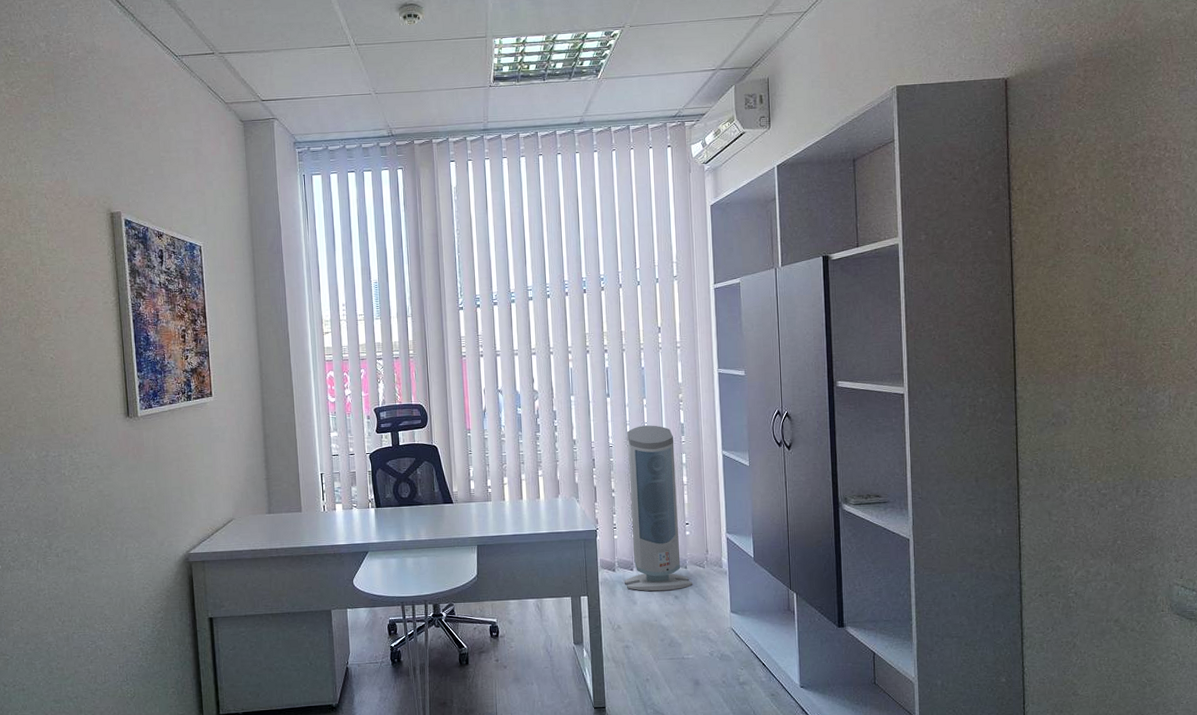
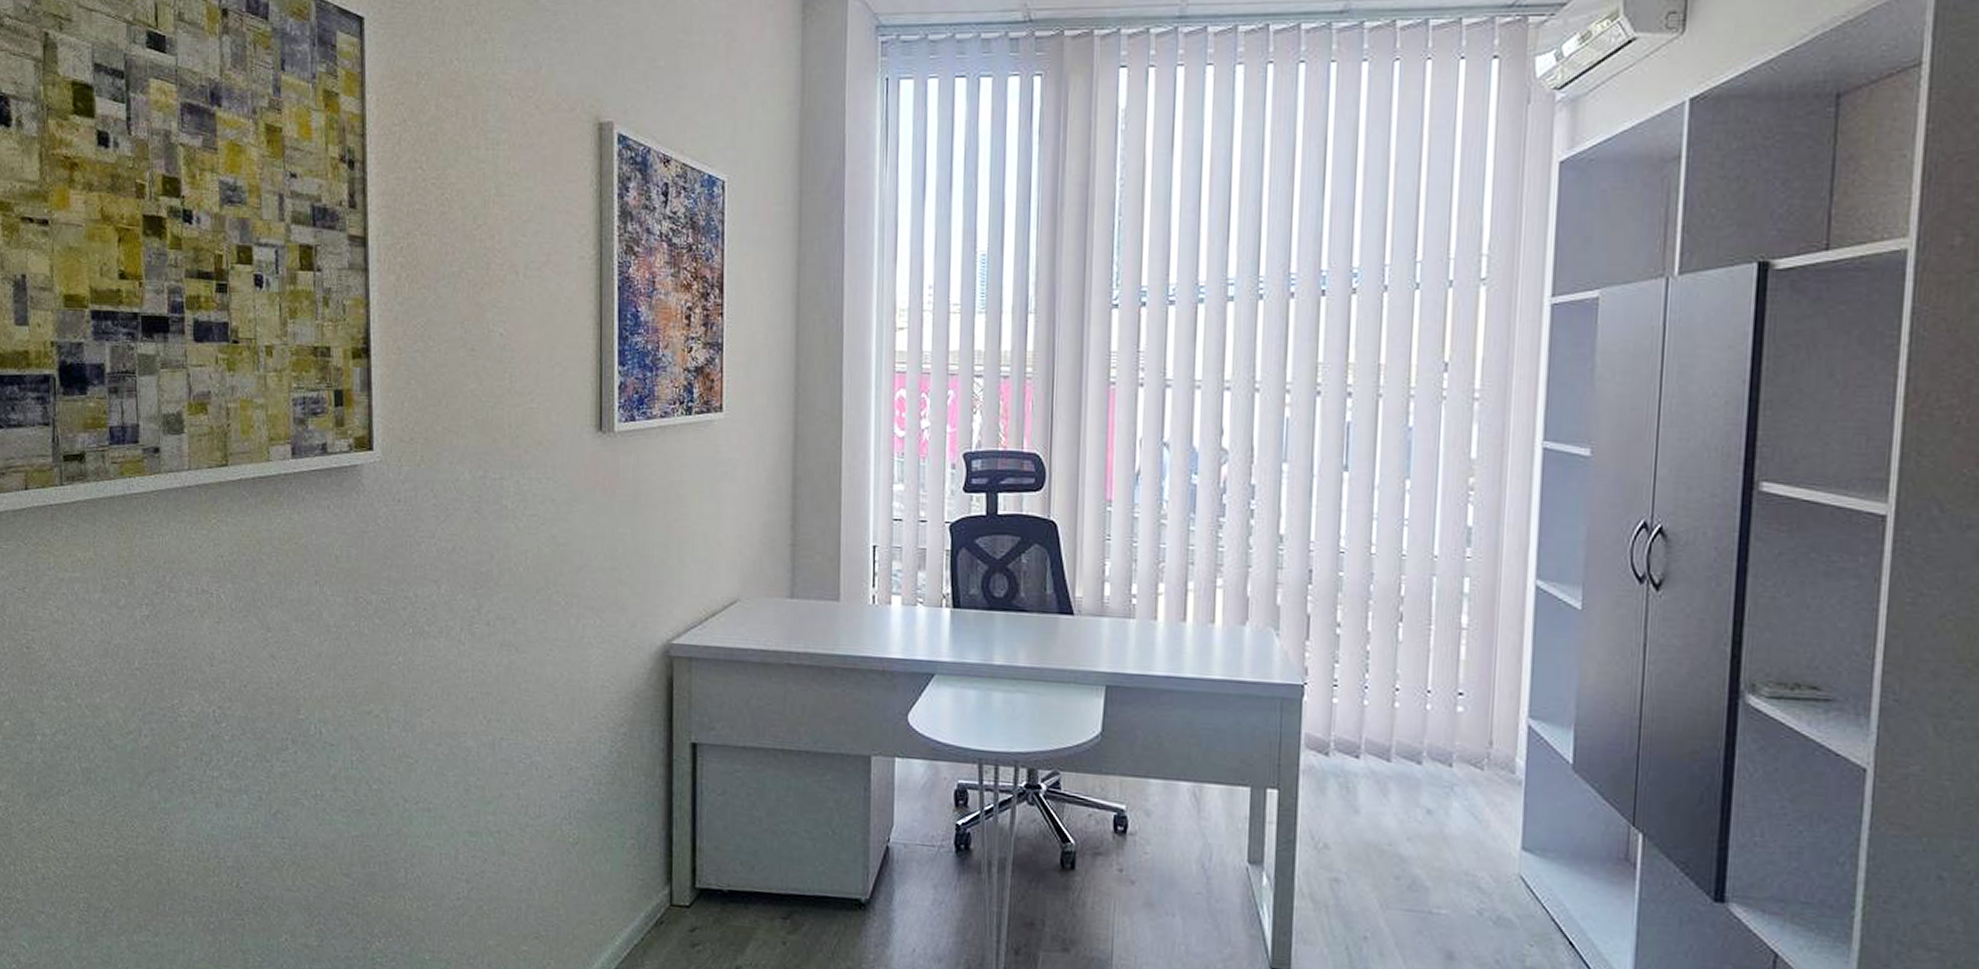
air purifier: present [624,425,693,592] -> none [1341,523,1461,800]

